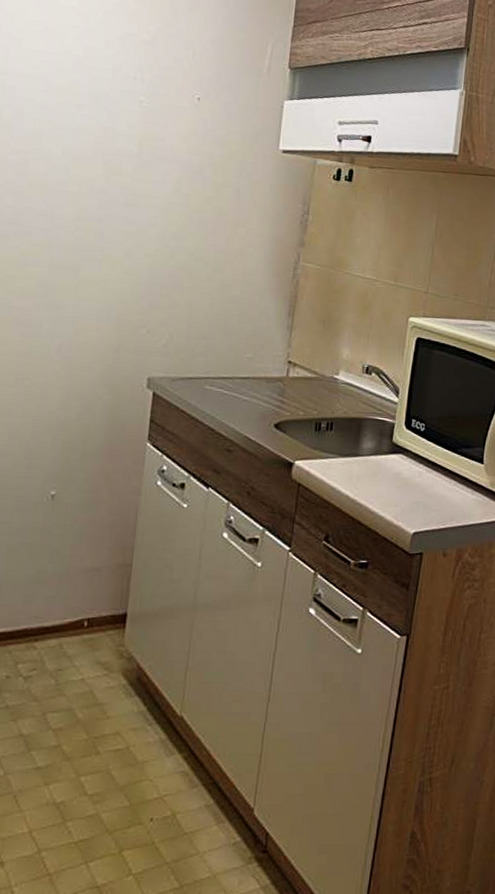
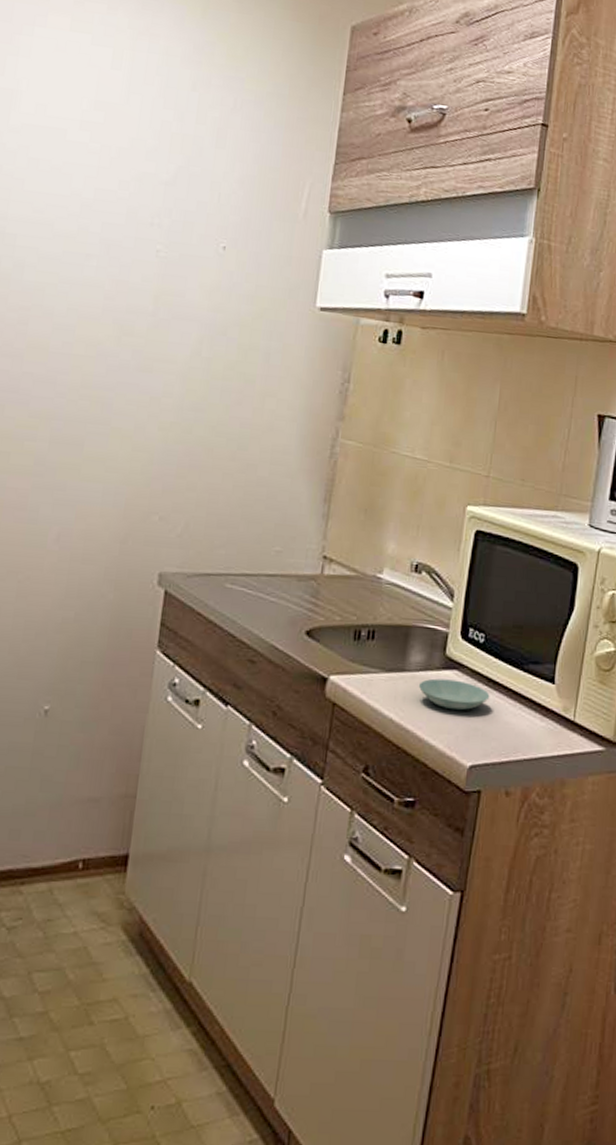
saucer: none [369,461,430,488] -> present [418,678,490,711]

